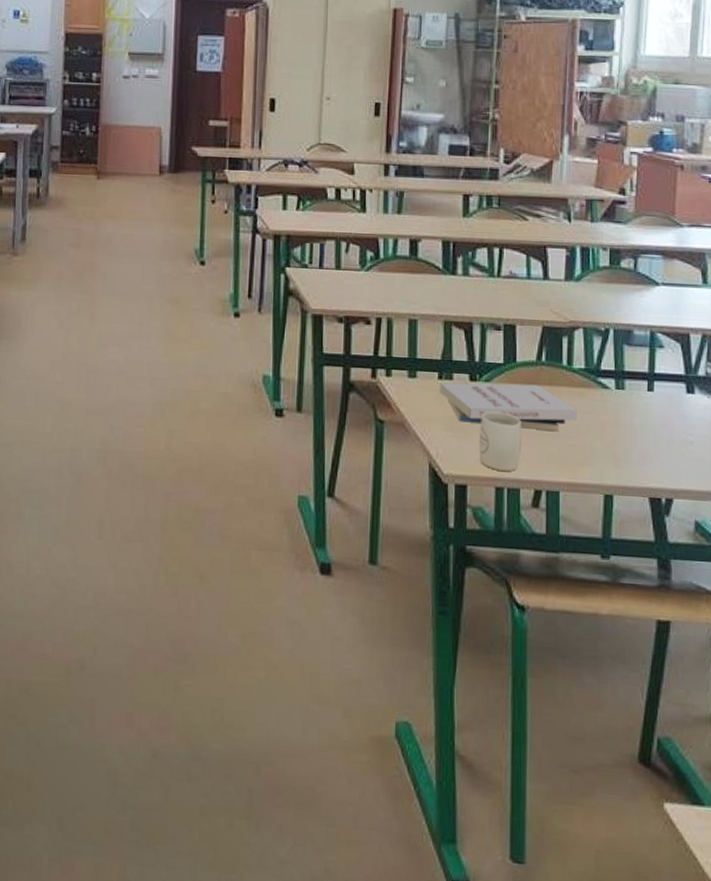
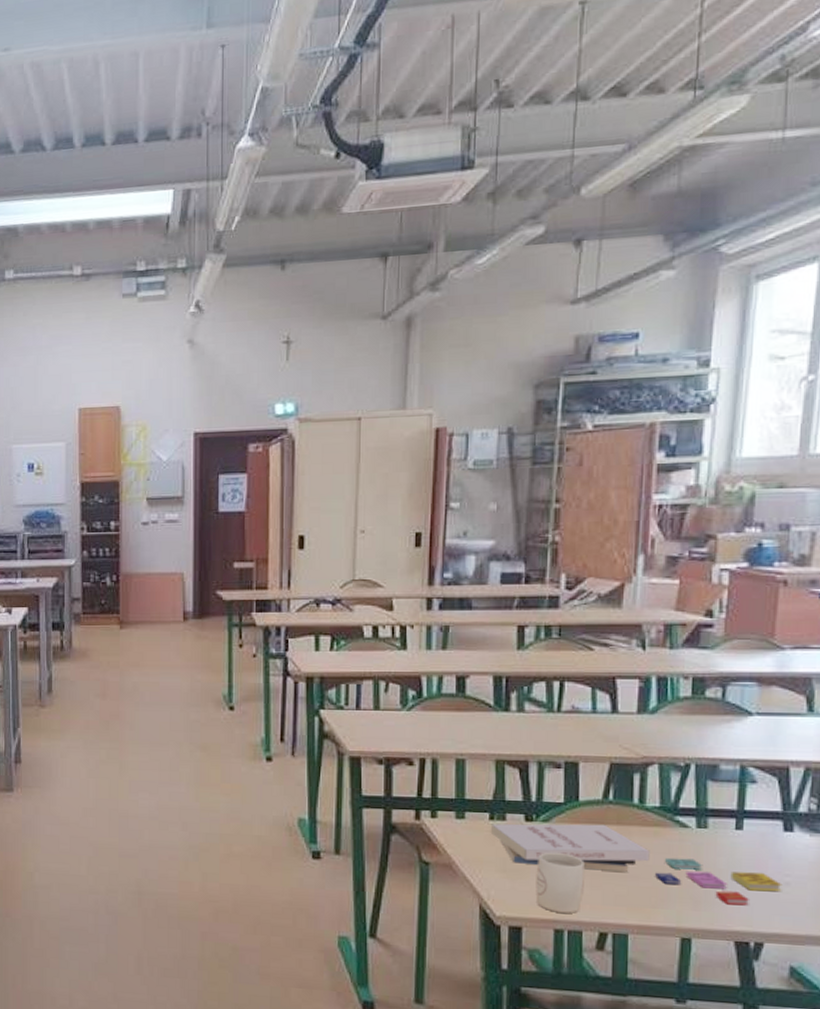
books: none [582,417,687,464] -> present [655,857,782,906]

